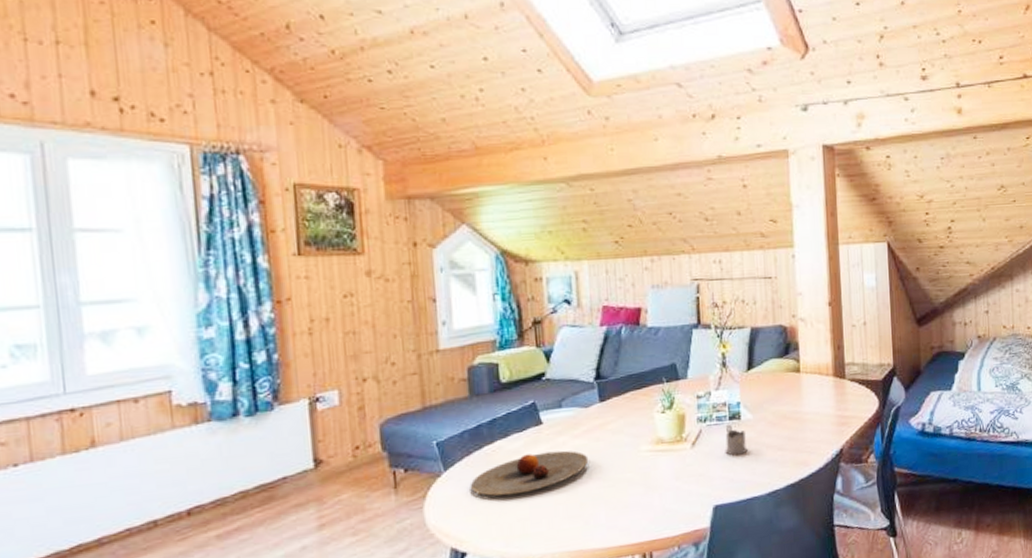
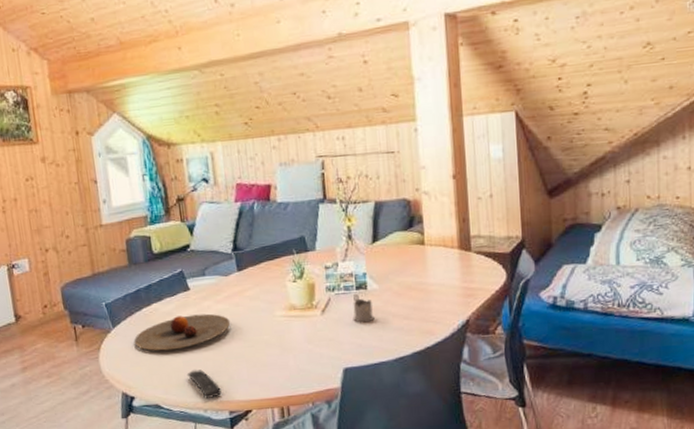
remote control: none [533,515,574,550] -> present [186,369,222,400]

